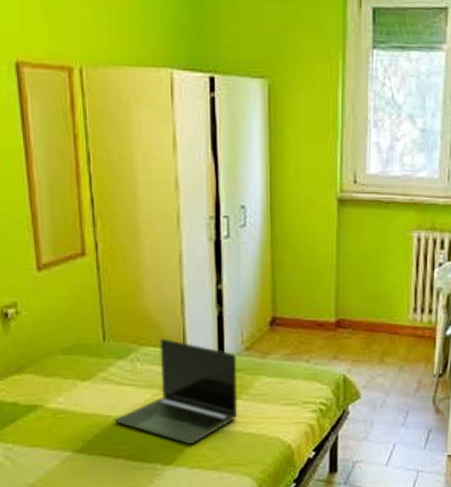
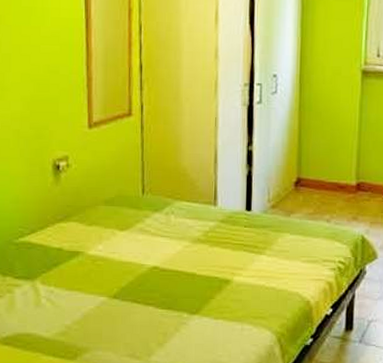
laptop: present [114,338,238,445] -> none [147,194,263,296]

